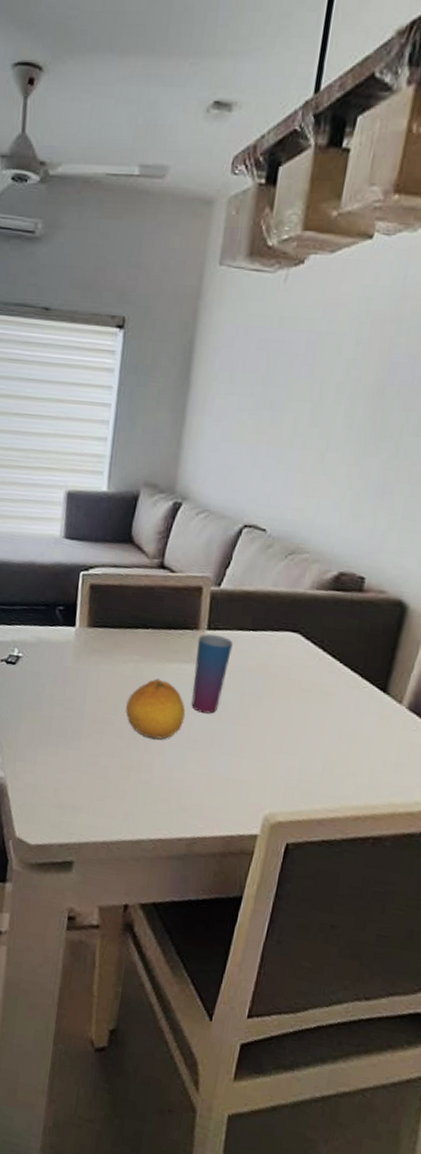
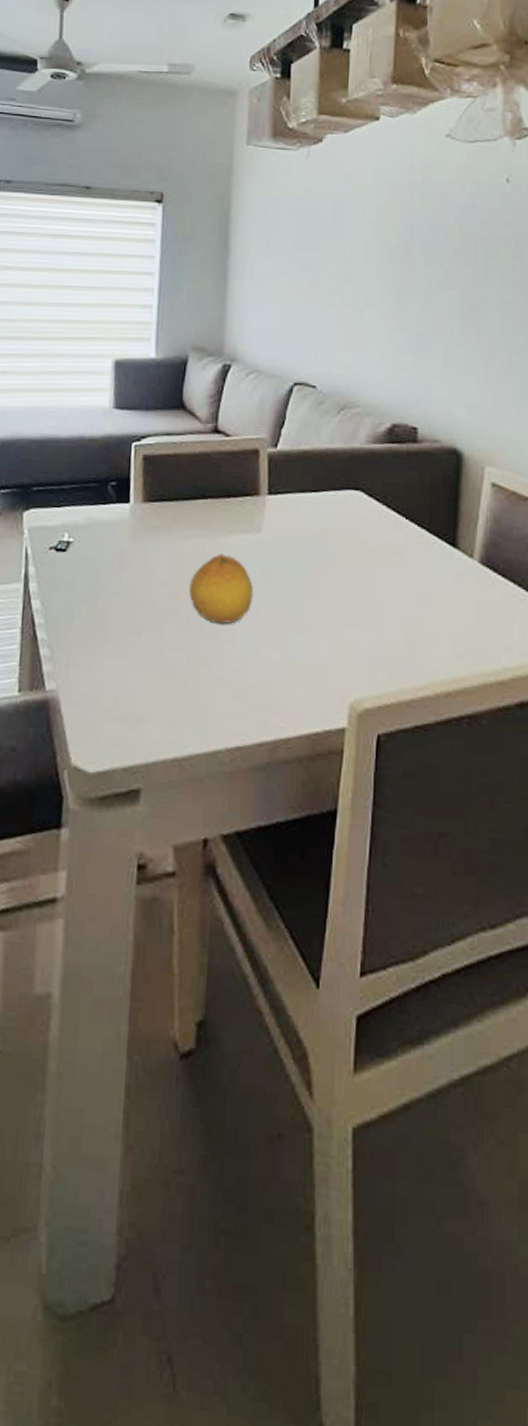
cup: present [191,634,233,714] -> none [259,499,296,589]

